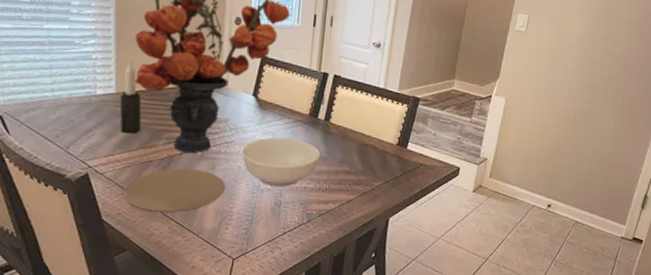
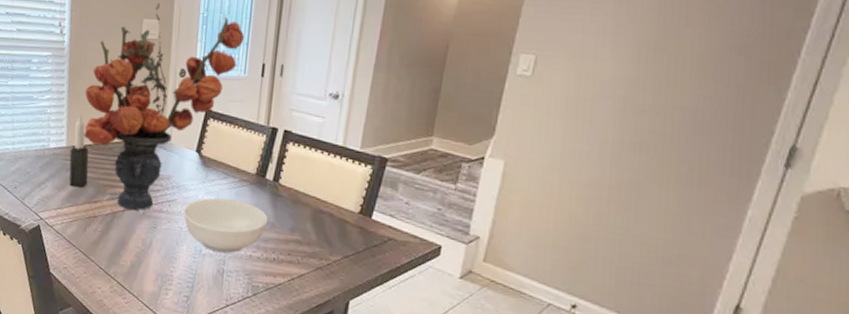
plate: present [123,168,225,214] -> none [69,225,166,272]

